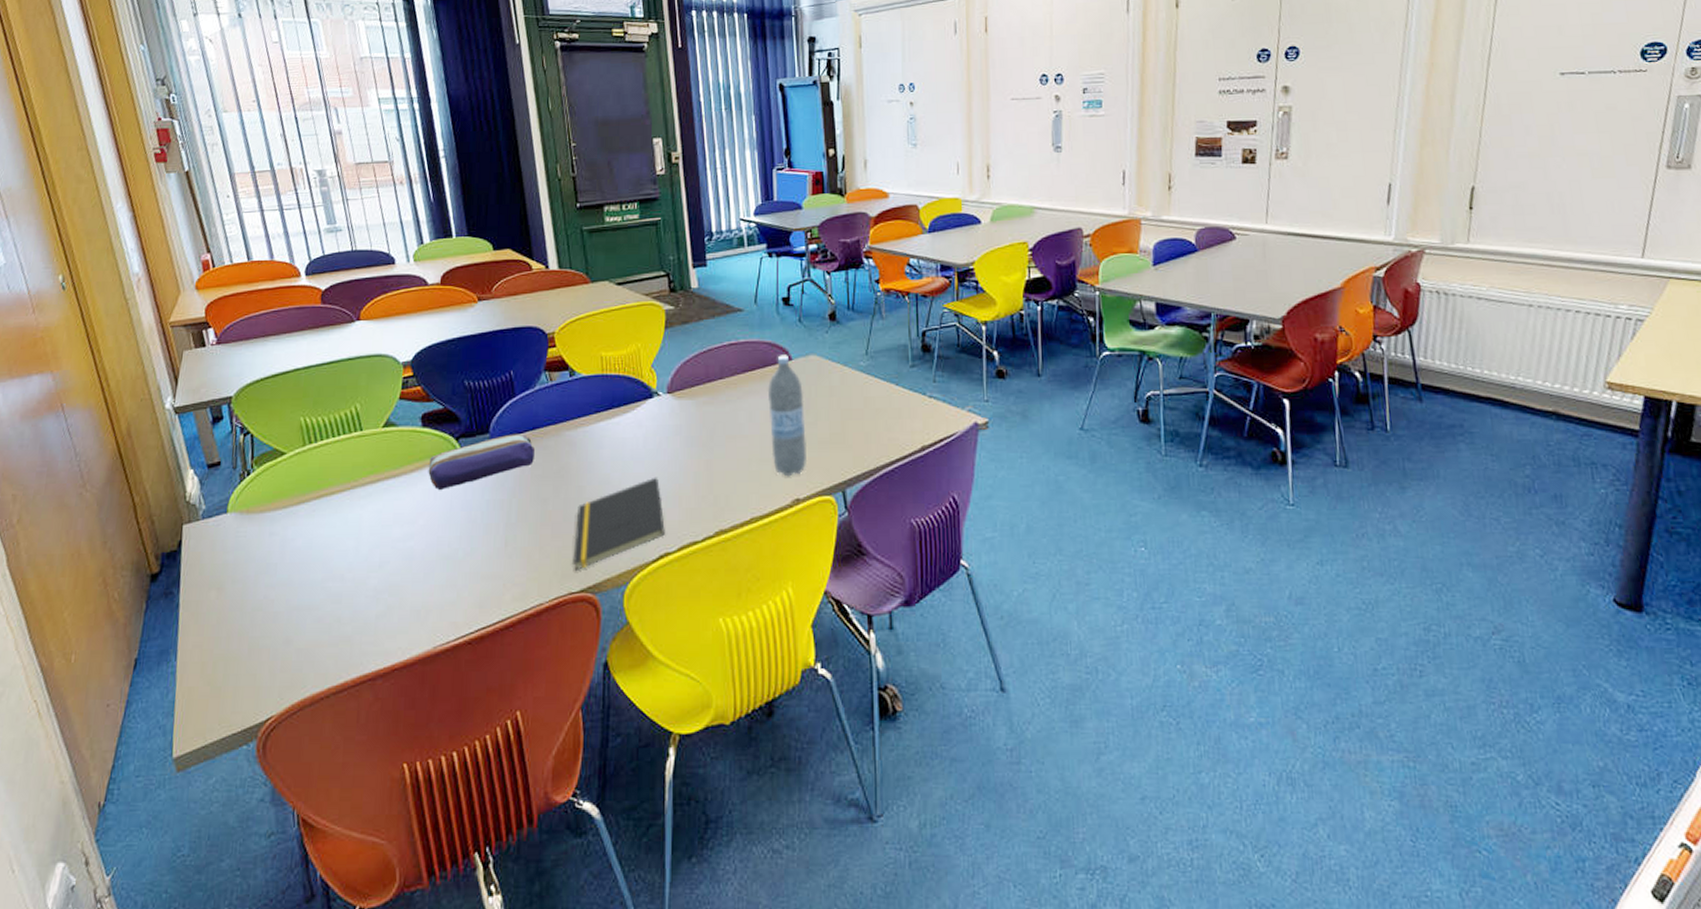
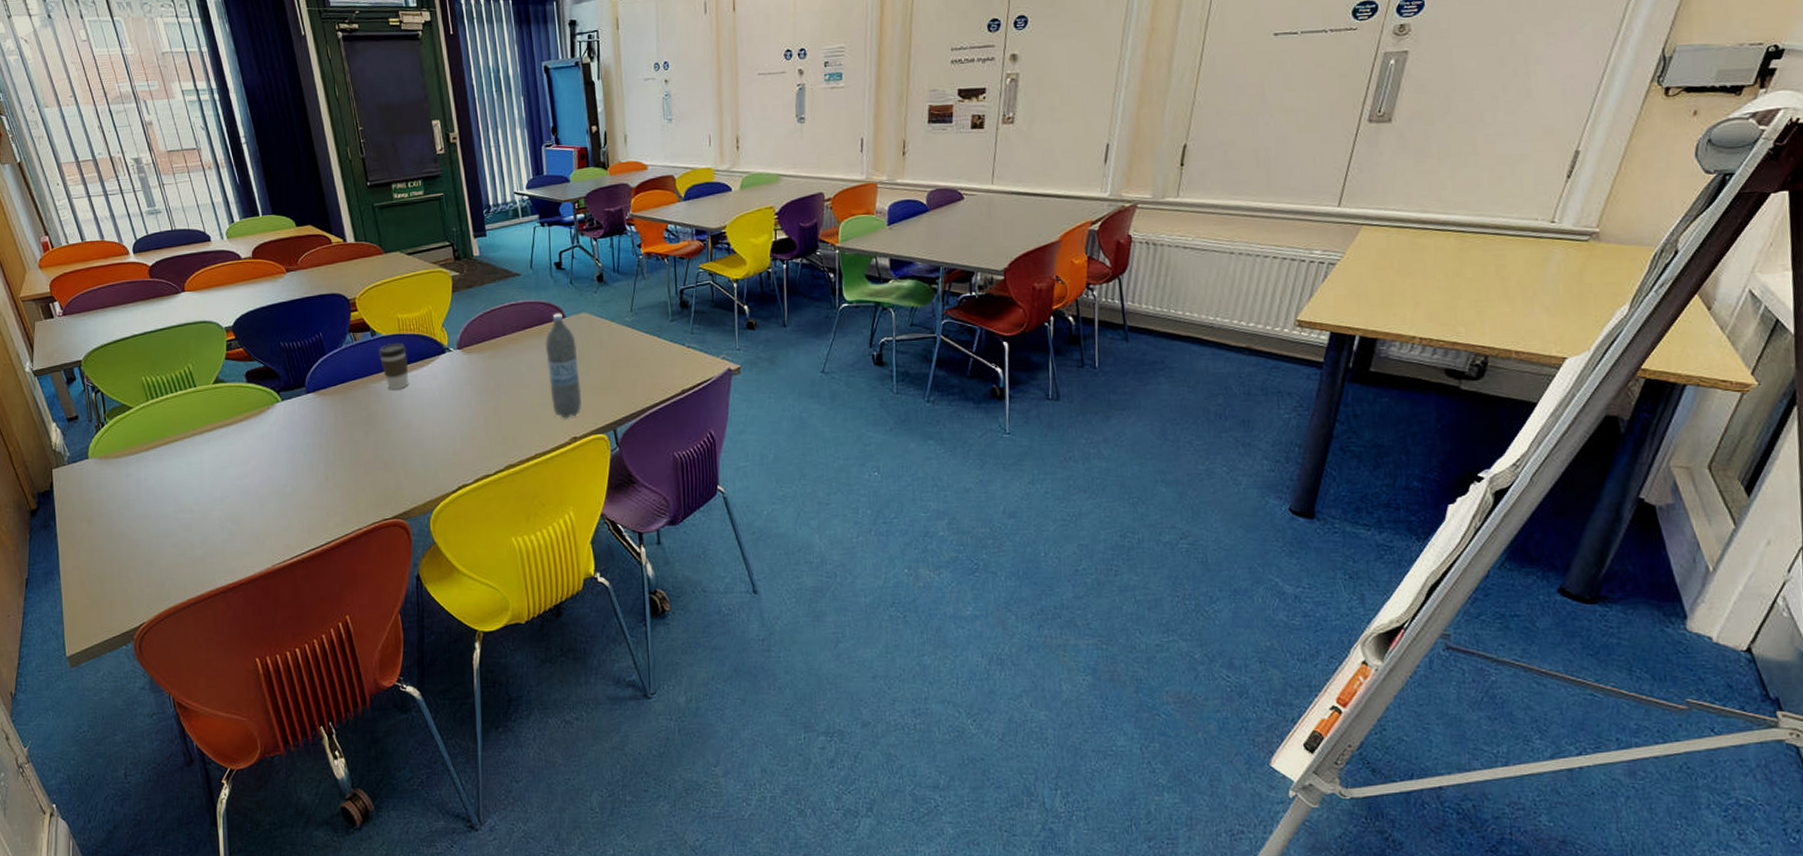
pencil case: present [428,433,536,490] -> none [255,387,346,436]
notepad: present [573,477,665,570] -> none [384,421,462,501]
coffee cup: none [577,385,610,439] -> present [379,343,409,390]

